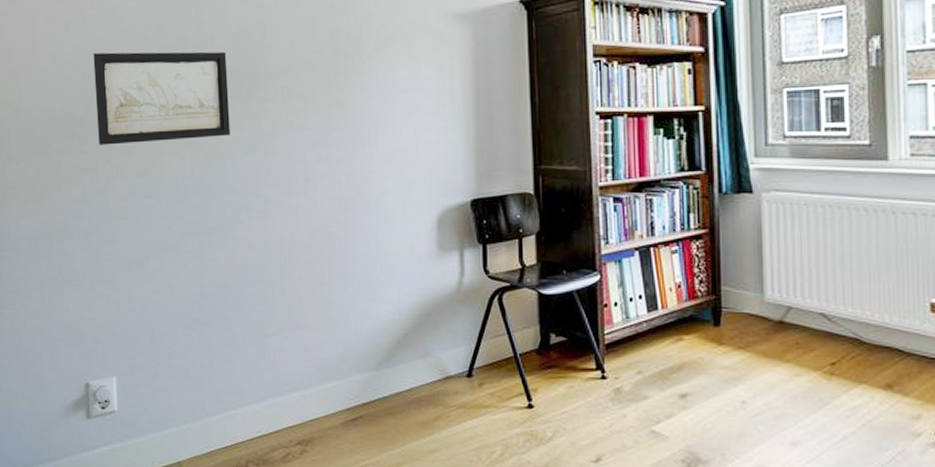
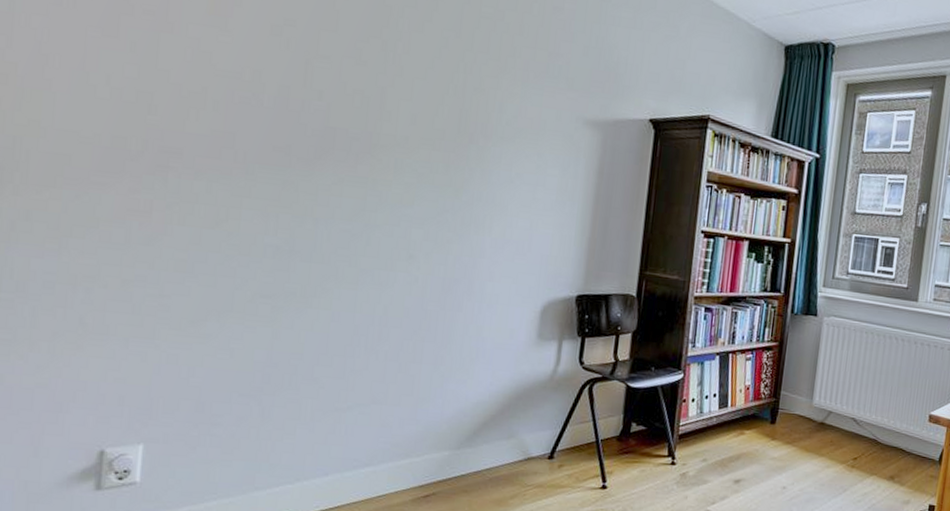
wall art: present [93,51,231,145] -> none [157,83,336,200]

